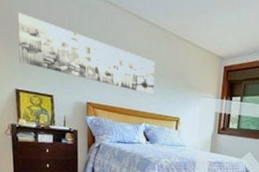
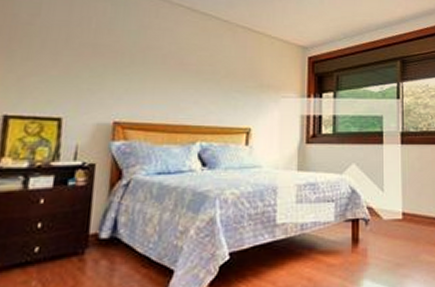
wall art: present [17,12,155,95] -> none [15,16,215,102]

